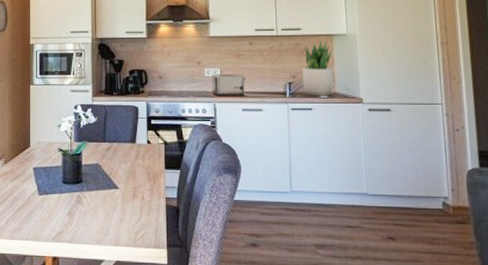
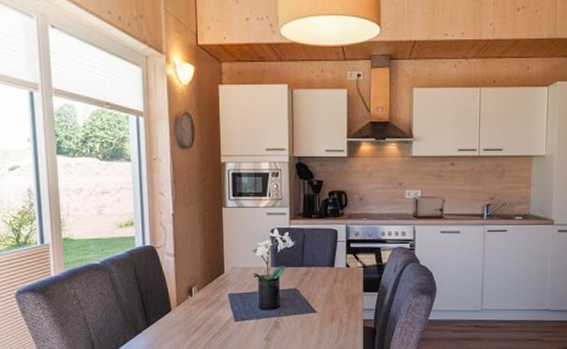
planter: present [302,41,334,96] -> none [500,162,530,218]

